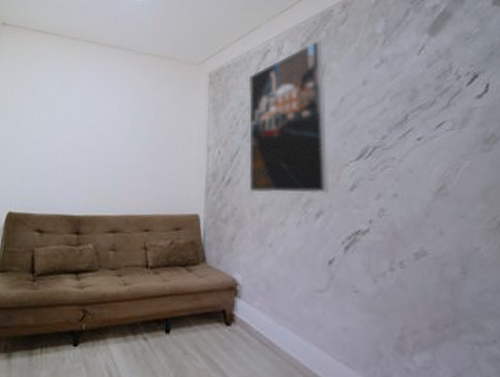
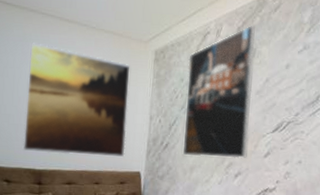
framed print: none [60,71,182,198] -> present [23,43,130,158]

